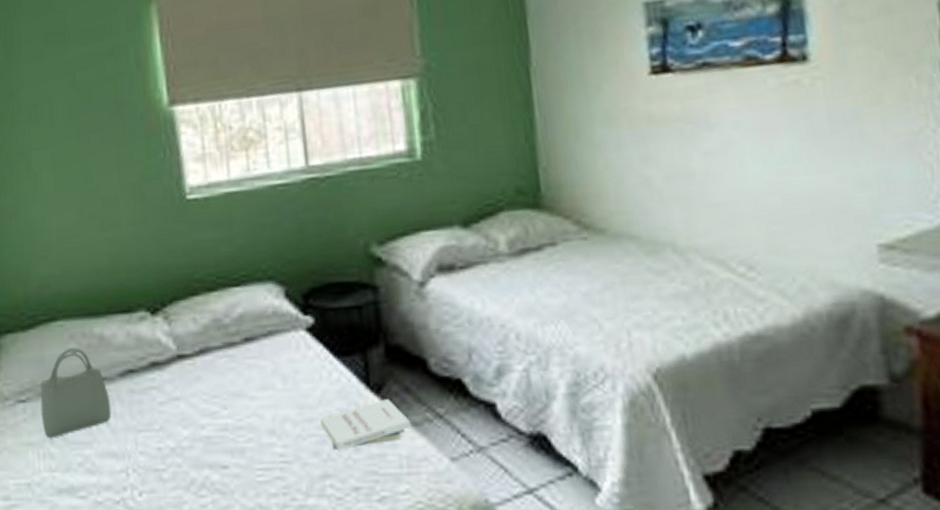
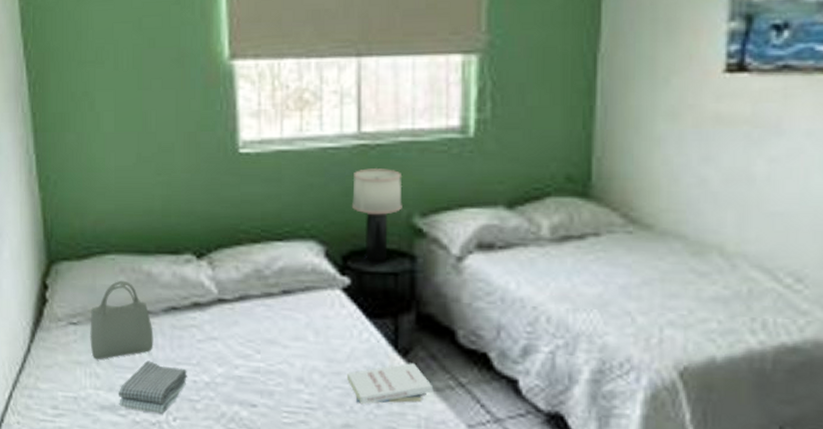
towel: none [76,432,152,490] -> present [118,360,188,414]
table lamp: none [306,200,359,297] -> present [351,168,403,262]

